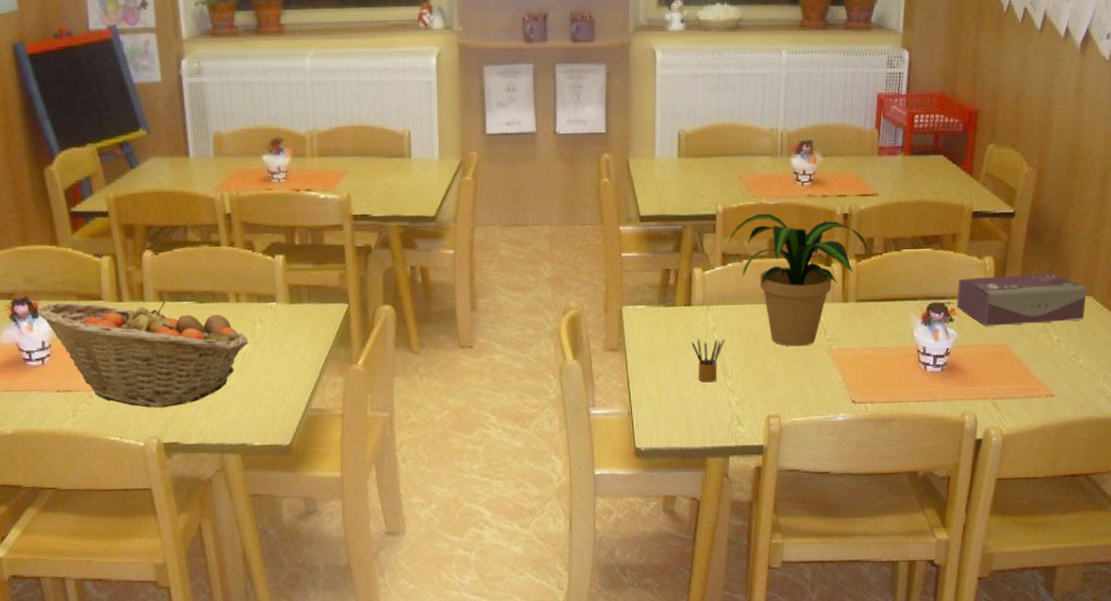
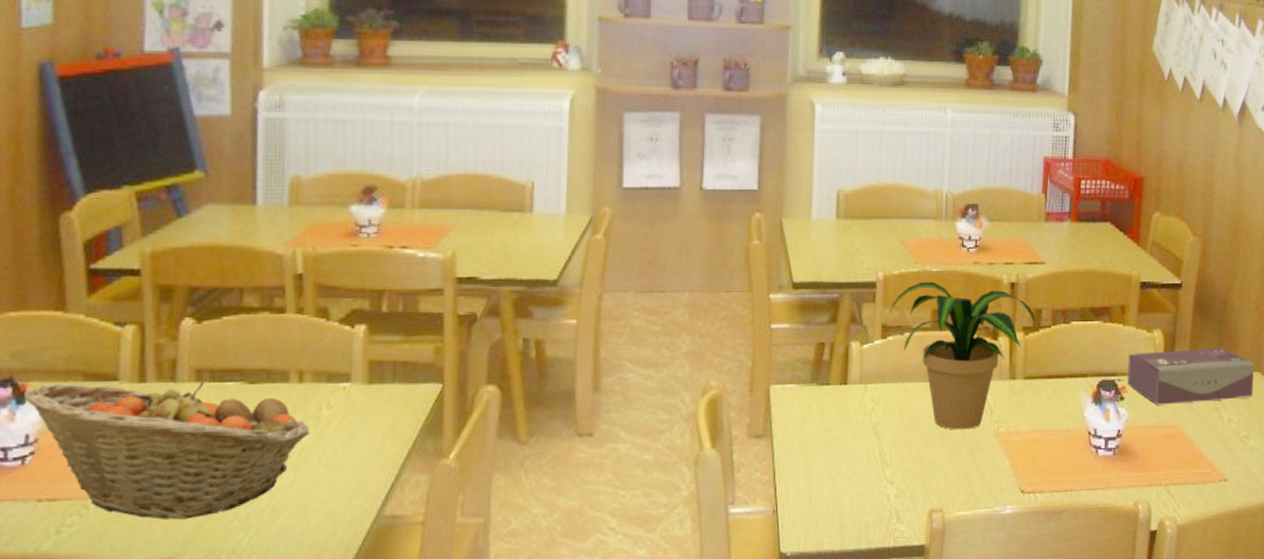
pencil box: present [691,339,725,383] -> none [847,422,884,473]

